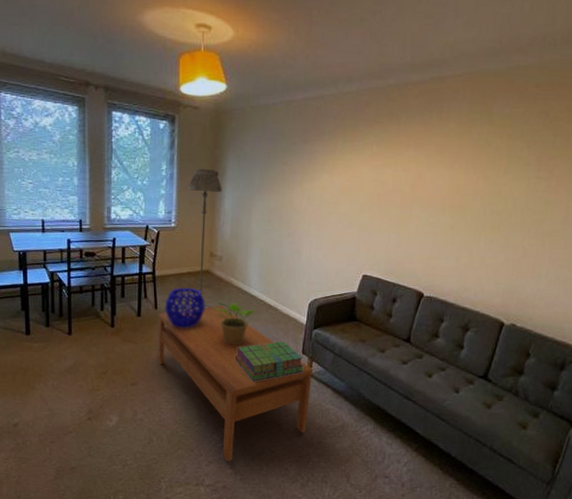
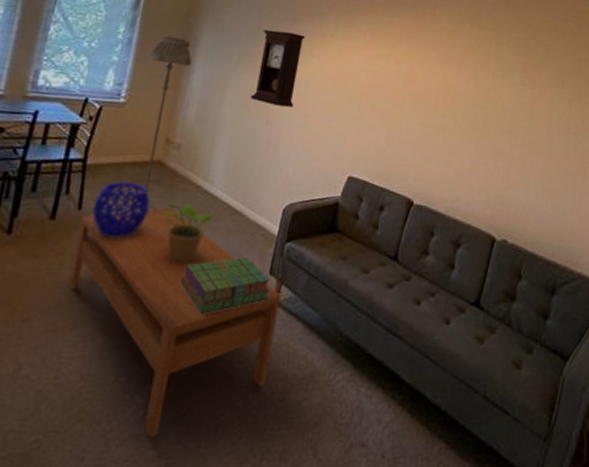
pendulum clock: none [272,152,316,220] -> present [249,29,306,108]

